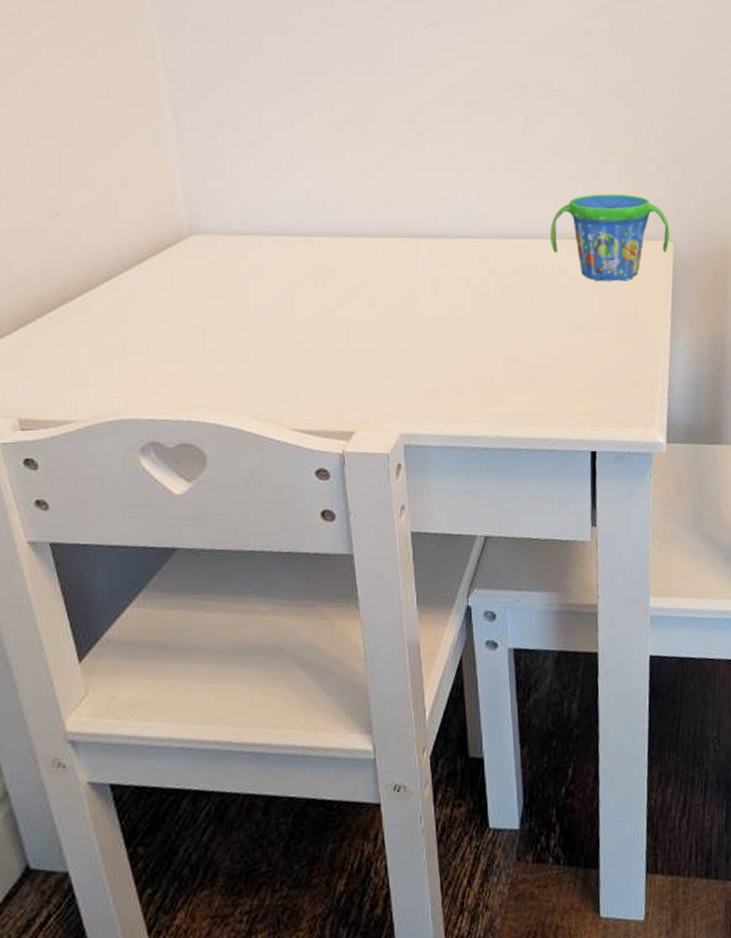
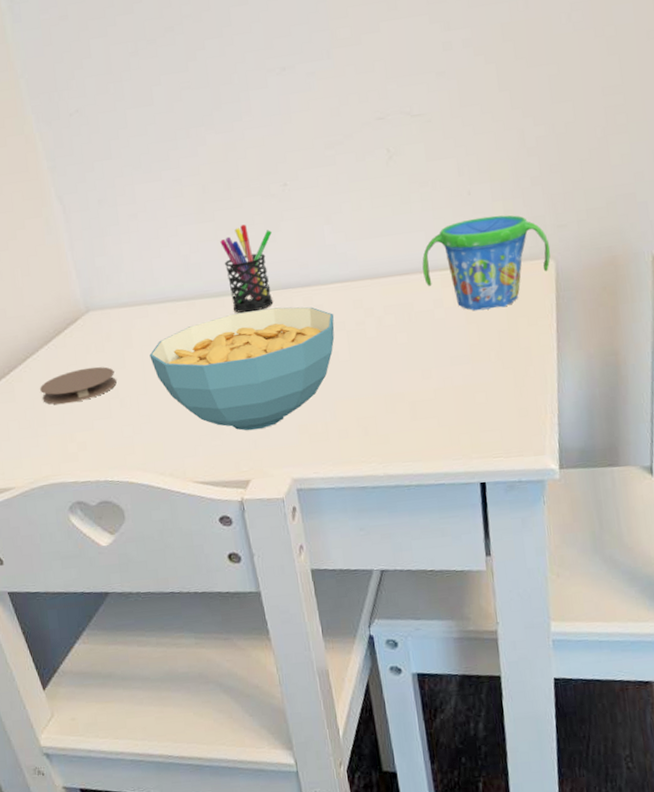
coaster: none [122,295,215,332] -> present [39,366,117,405]
cereal bowl: none [257,255,459,380] -> present [149,307,335,431]
pen holder: none [348,168,403,257] -> present [220,224,274,313]

